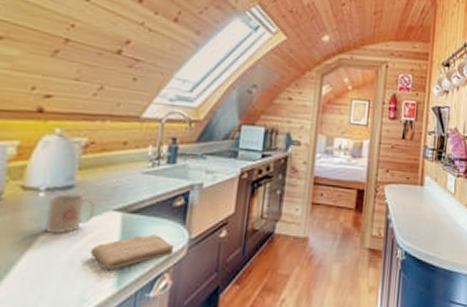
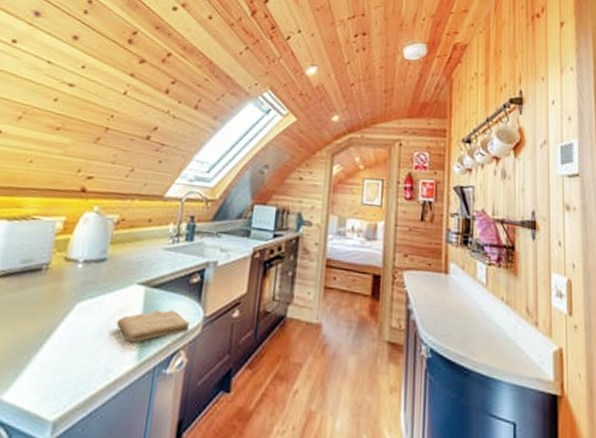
mug: present [45,194,96,233] -> none [81,266,123,304]

